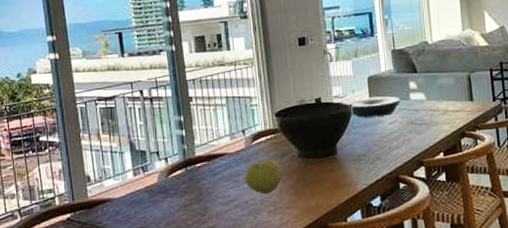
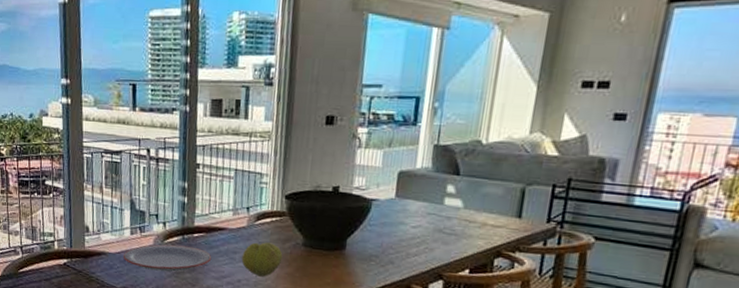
plate: none [128,177,217,208] -> present [122,244,212,272]
plate: present [343,96,400,118] -> none [364,194,432,218]

